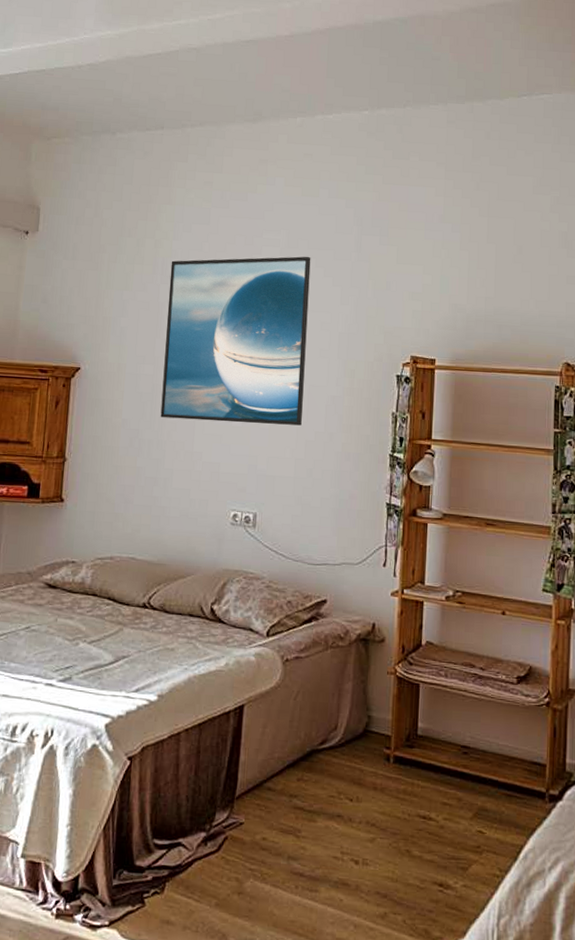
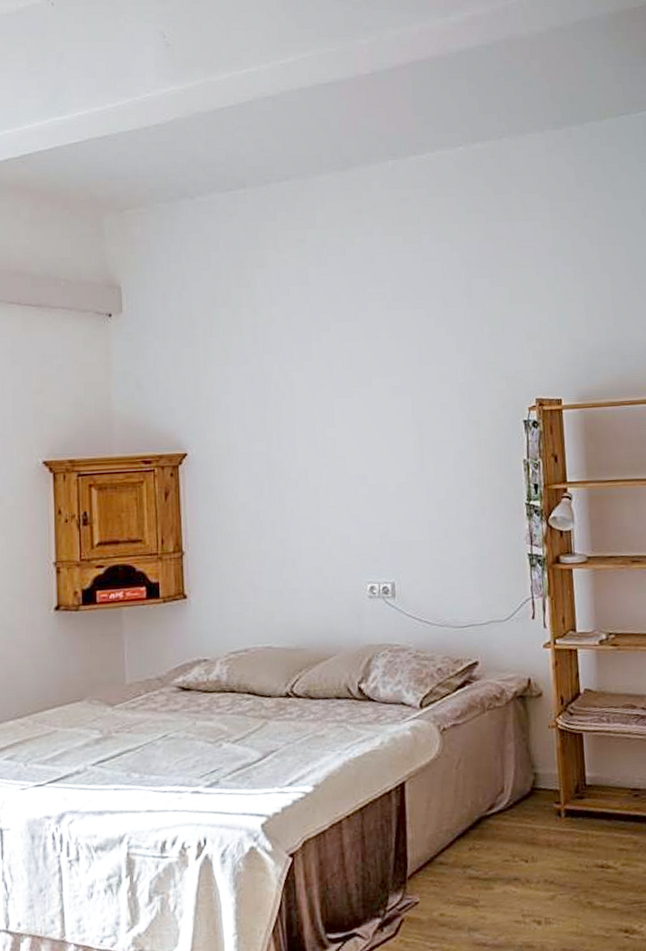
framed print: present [160,256,311,426] -> none [272,307,431,496]

